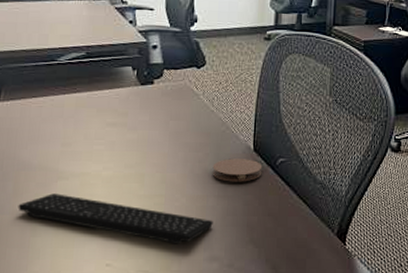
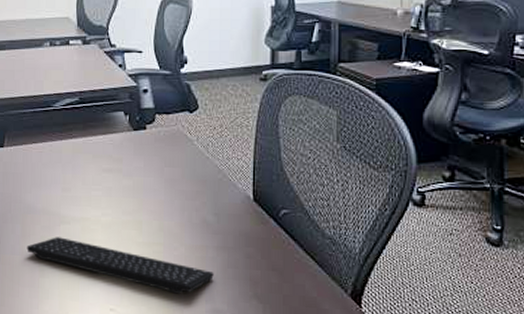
coaster: present [212,158,263,182] -> none [210,208,264,234]

